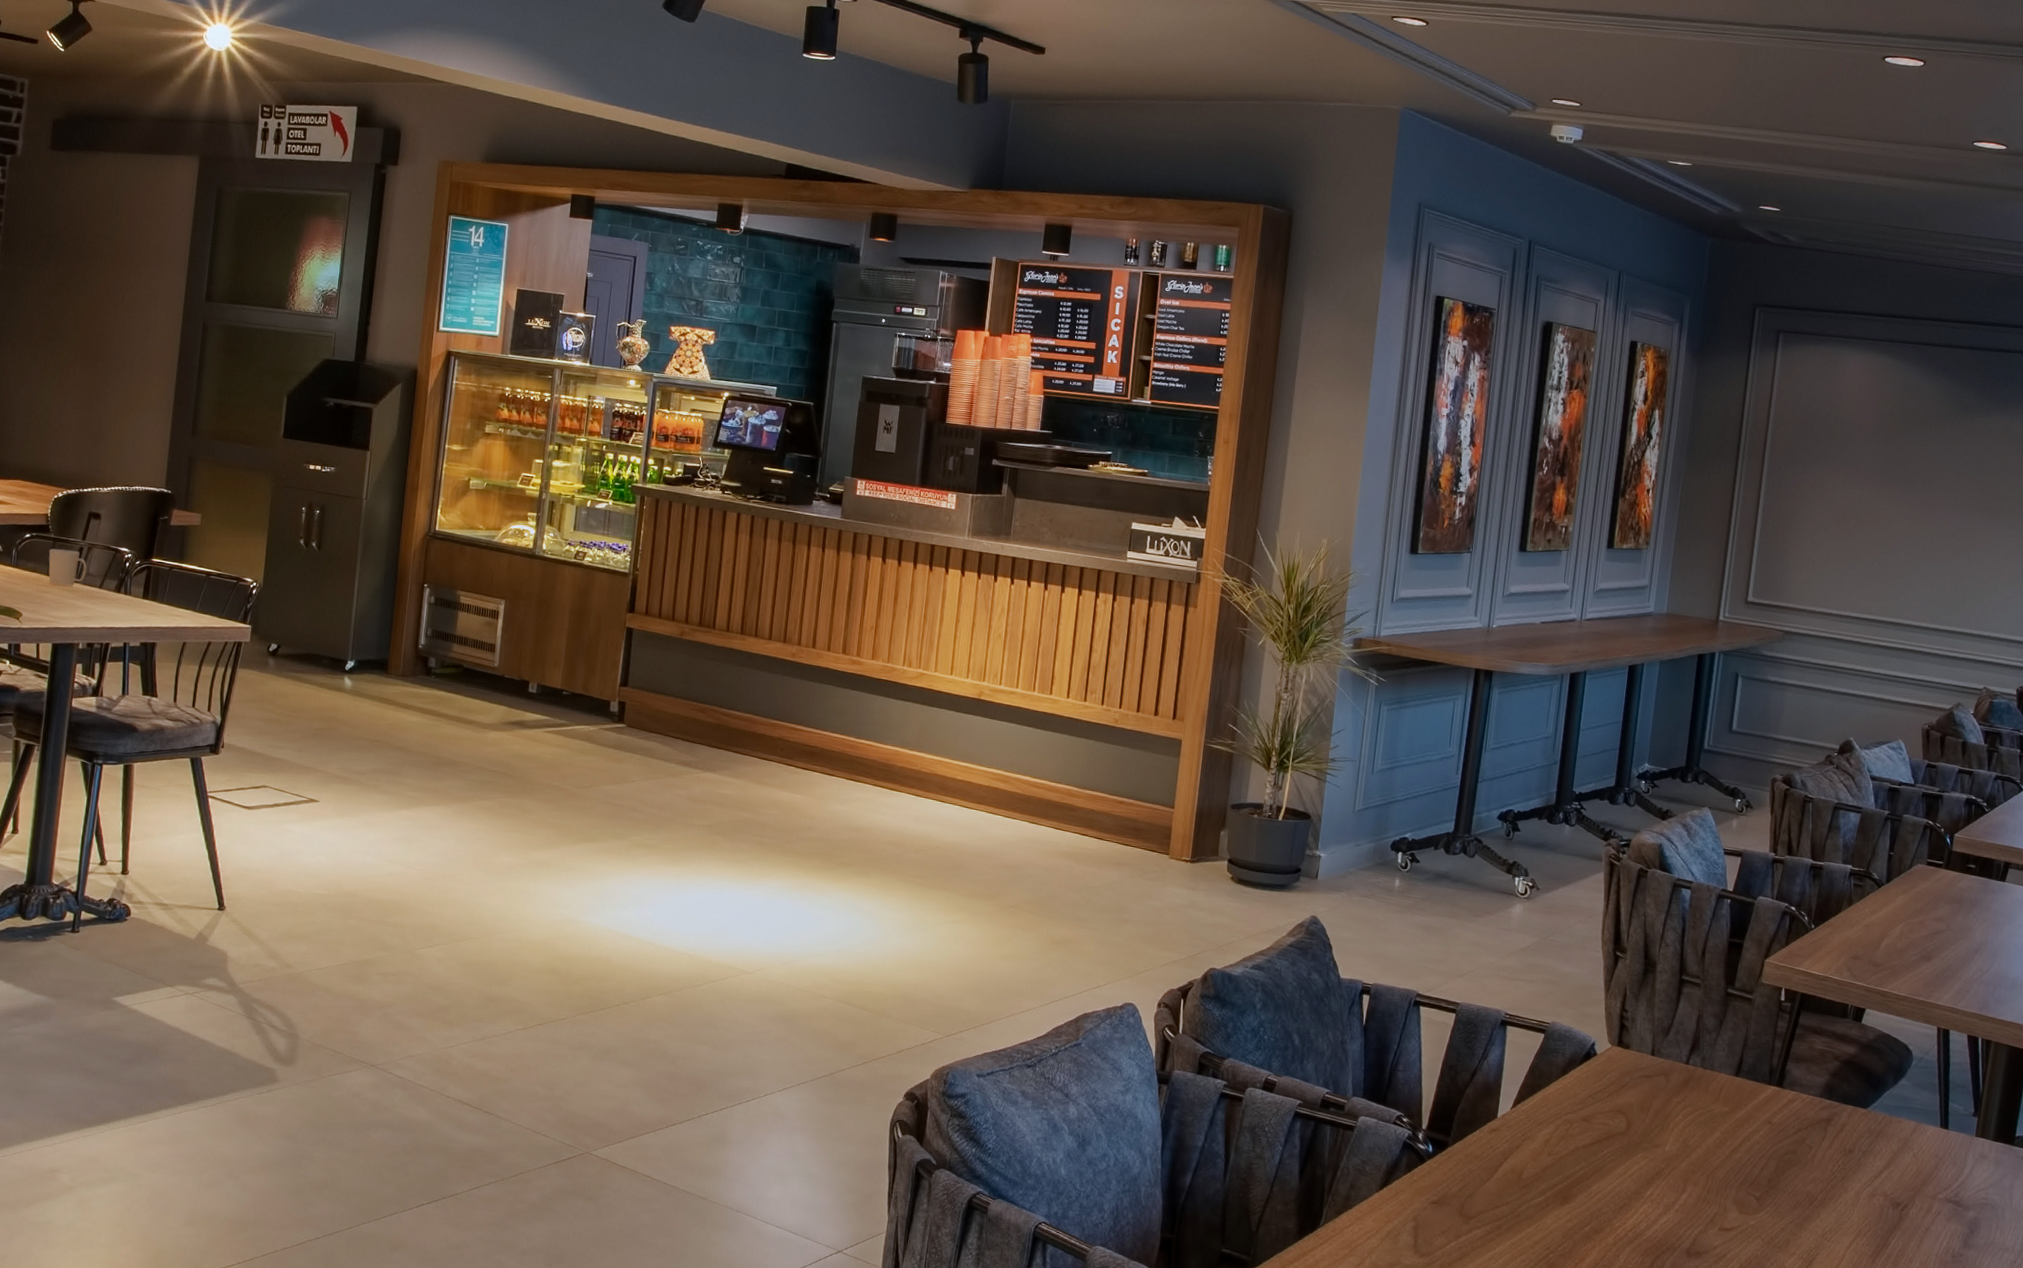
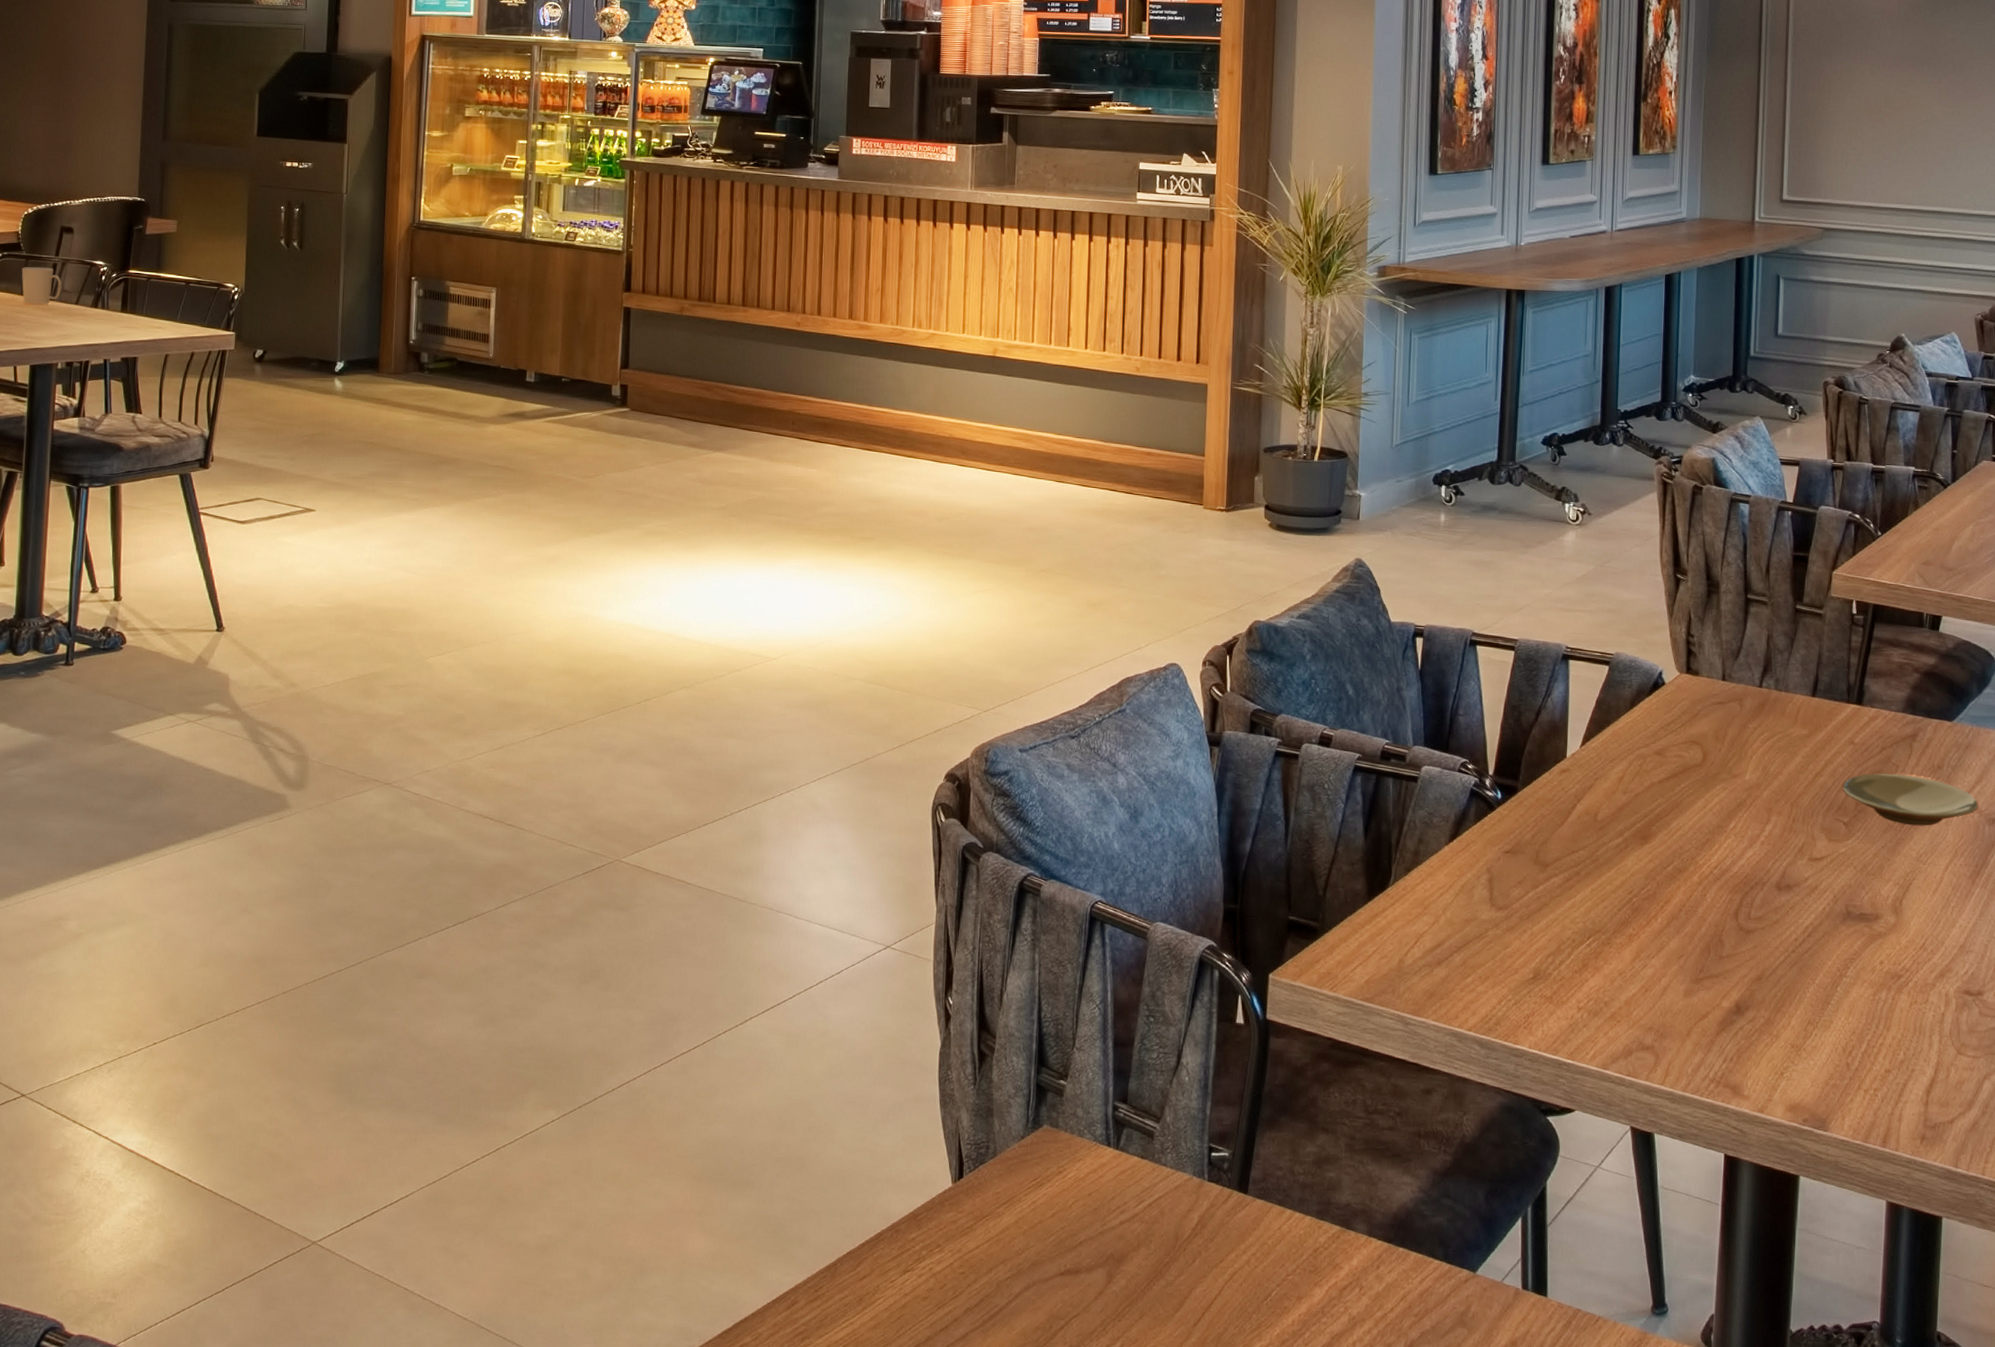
saucer: none [1756,1152,1885,1206] -> present [1842,773,1979,826]

